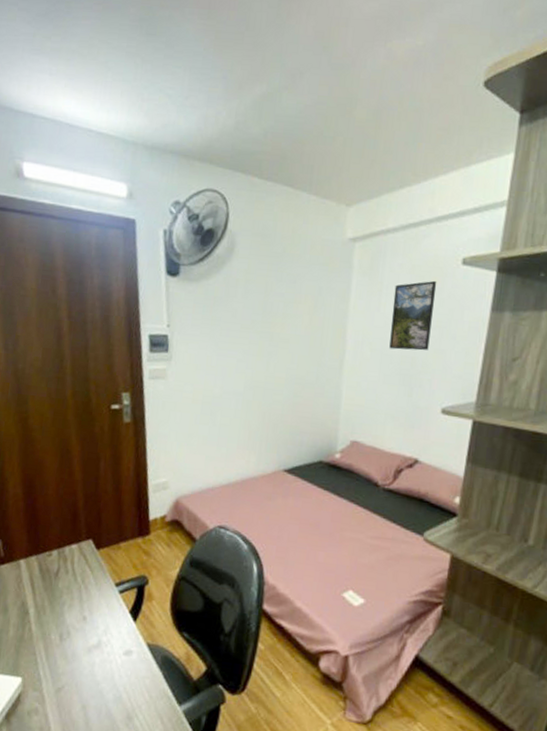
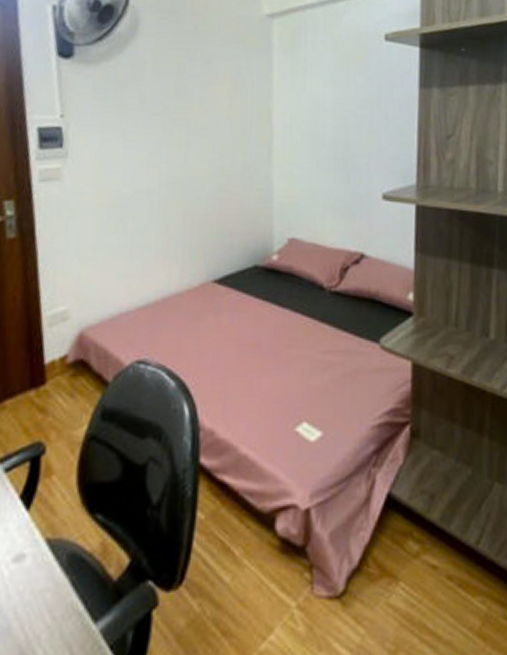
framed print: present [389,280,437,351] -> none [319,57,362,132]

